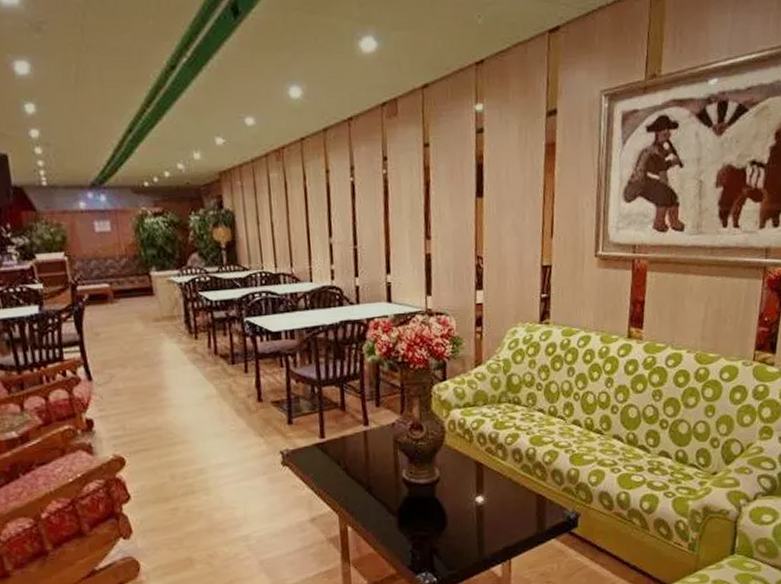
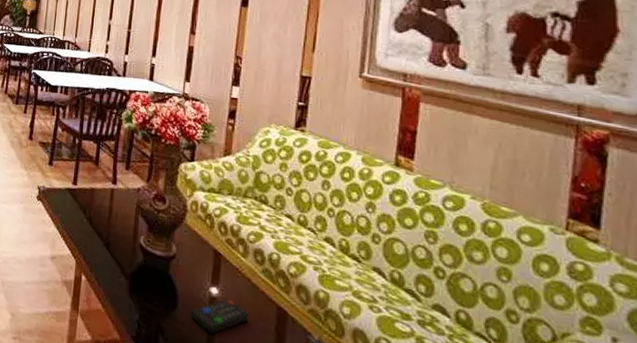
remote control: none [460,502,513,539] -> present [191,298,249,334]

